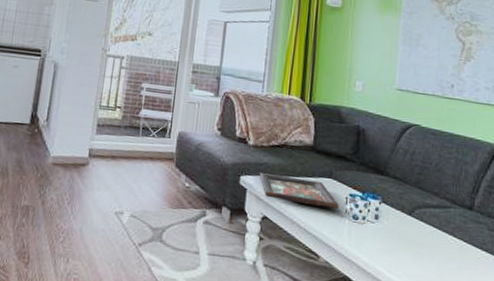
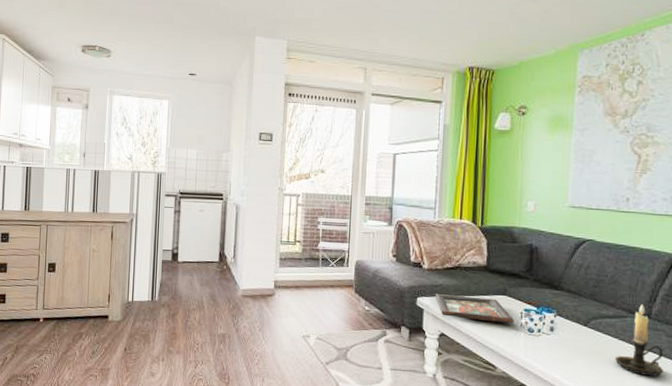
candle holder: none [438,195,485,273] -> present [615,304,663,377]

